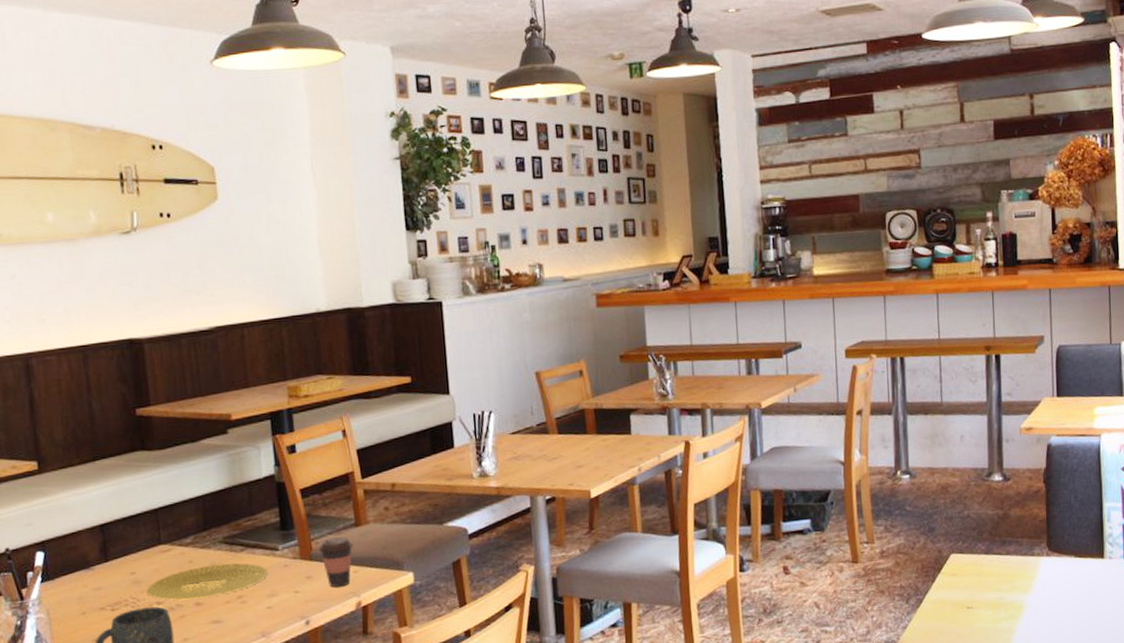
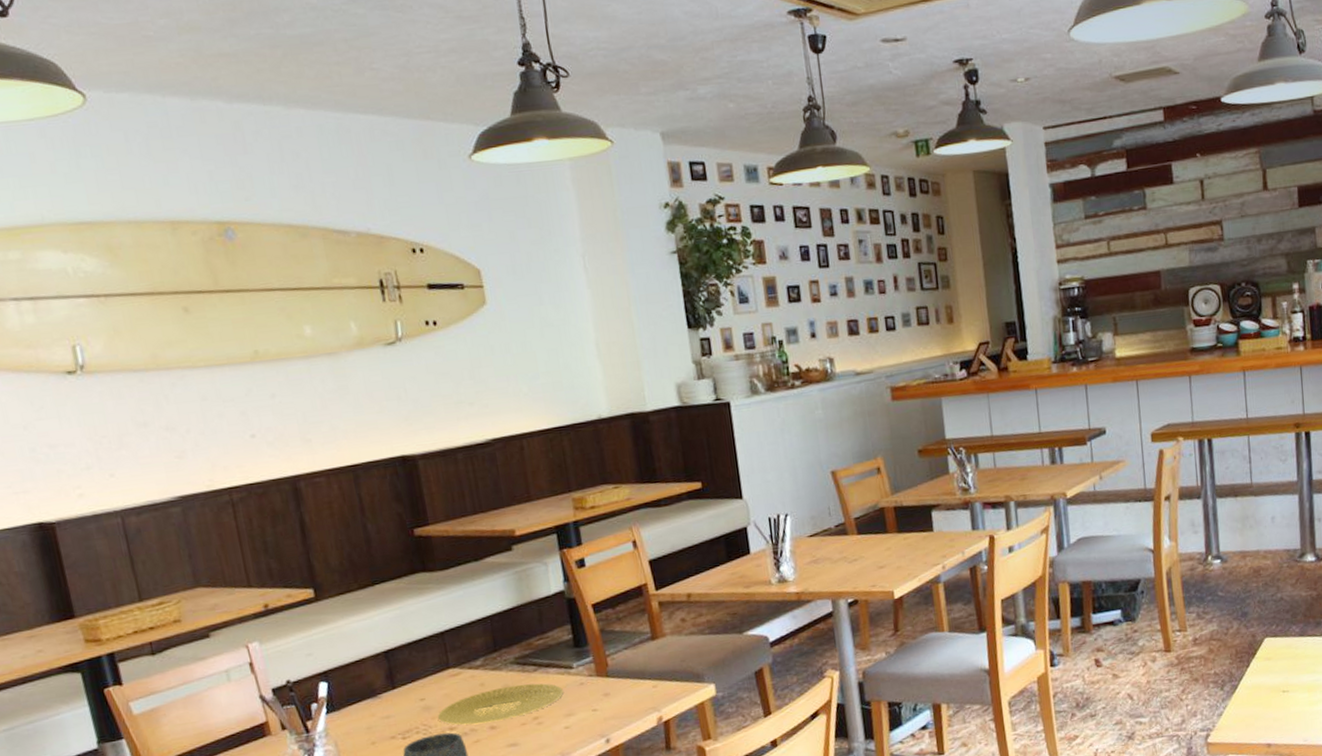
coffee cup: present [318,537,353,588] -> none [614,651,651,704]

